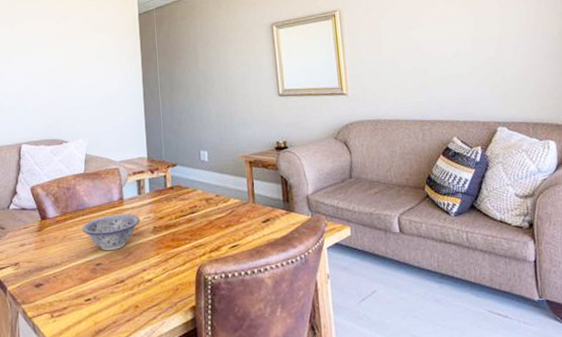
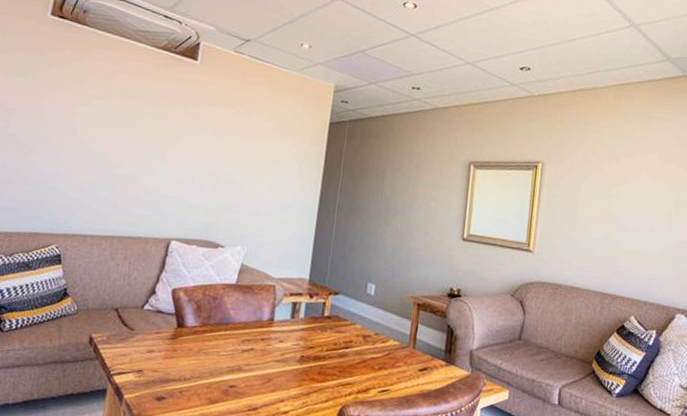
bowl: present [82,214,140,251] -> none [221,334,288,374]

